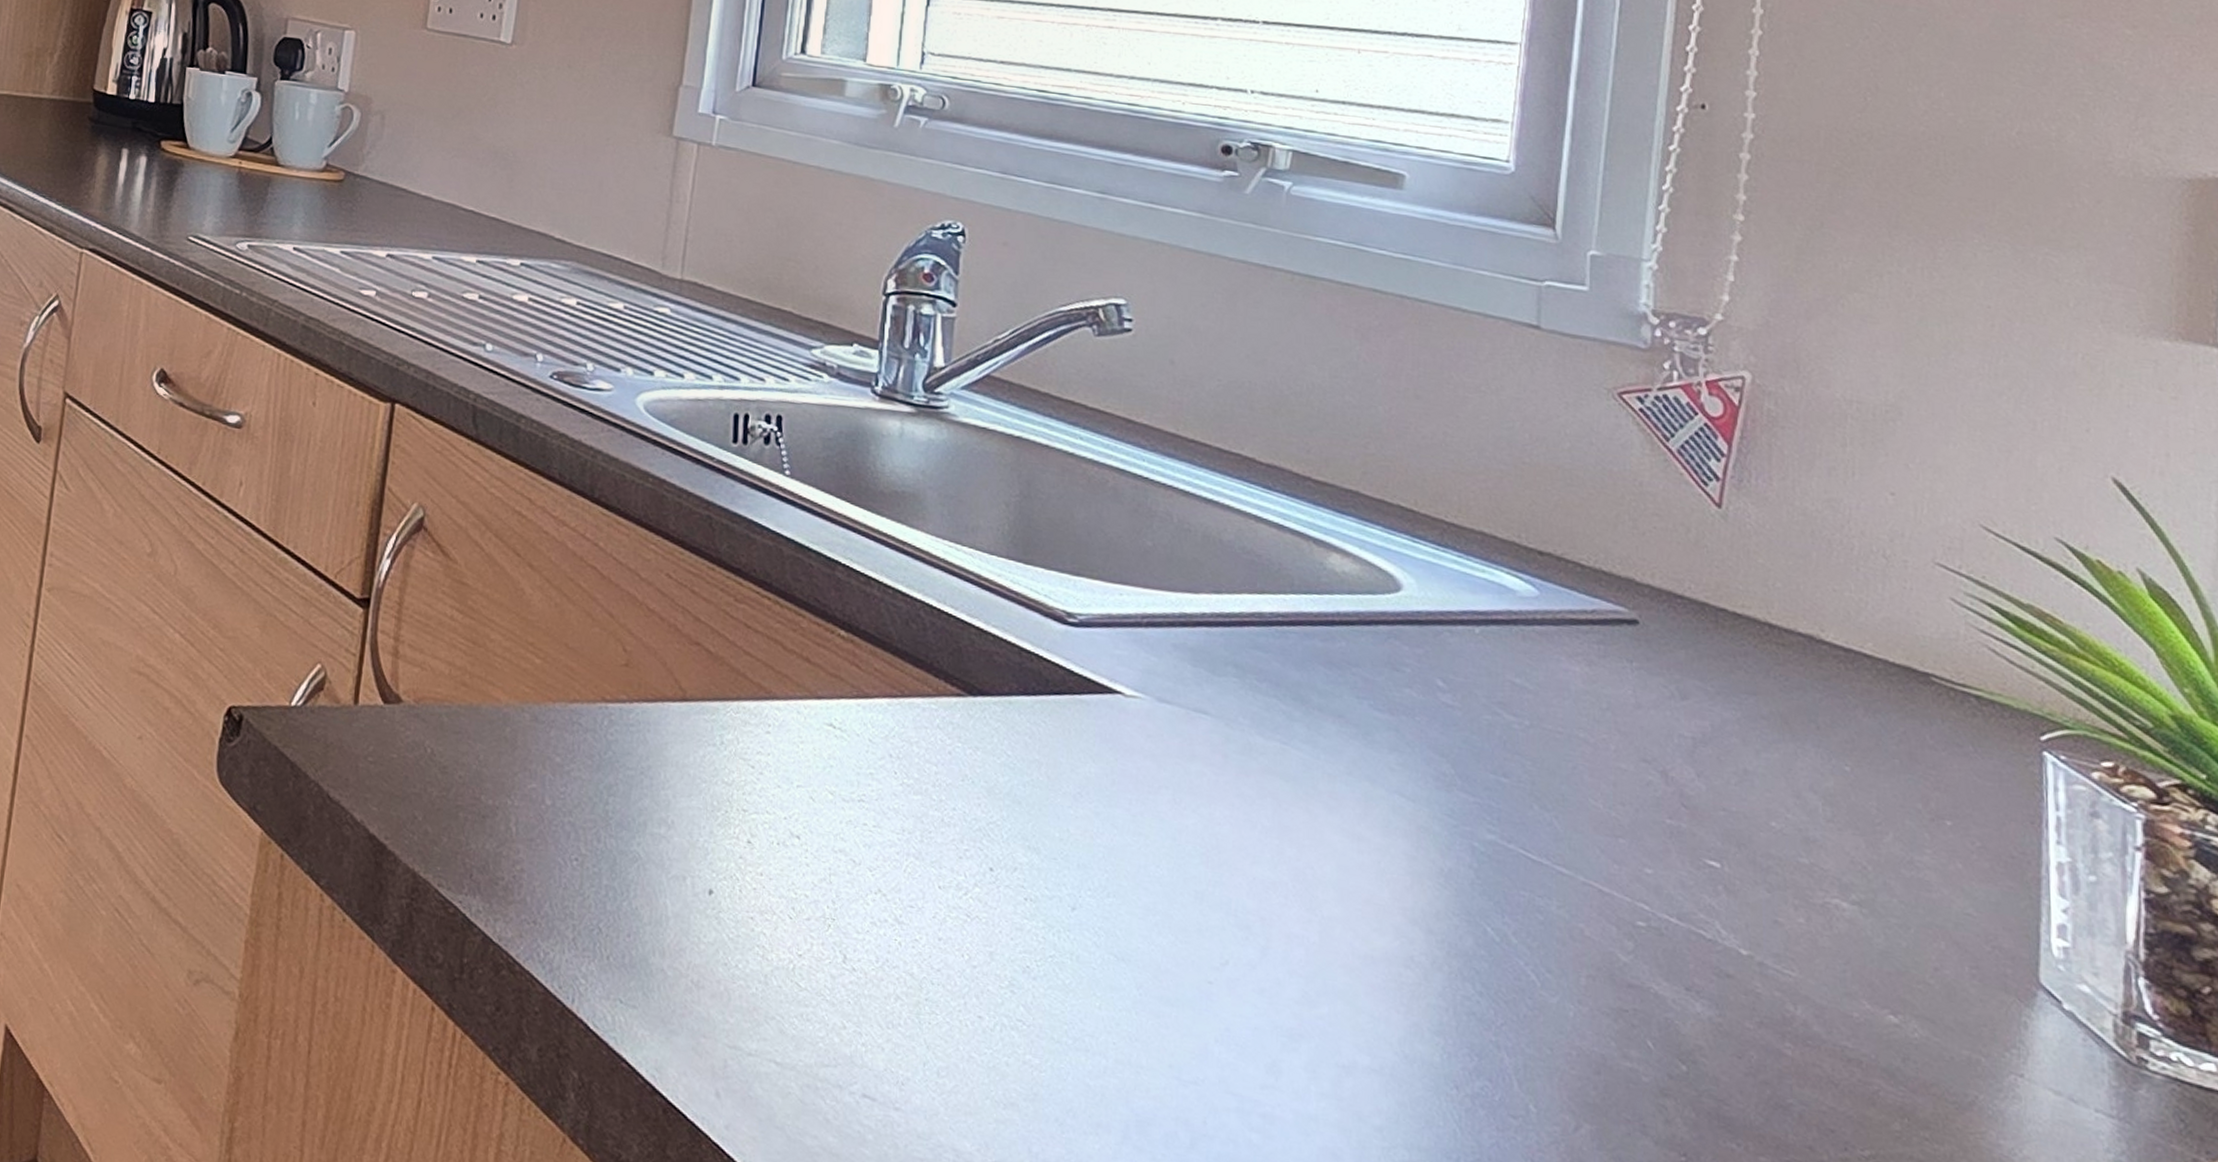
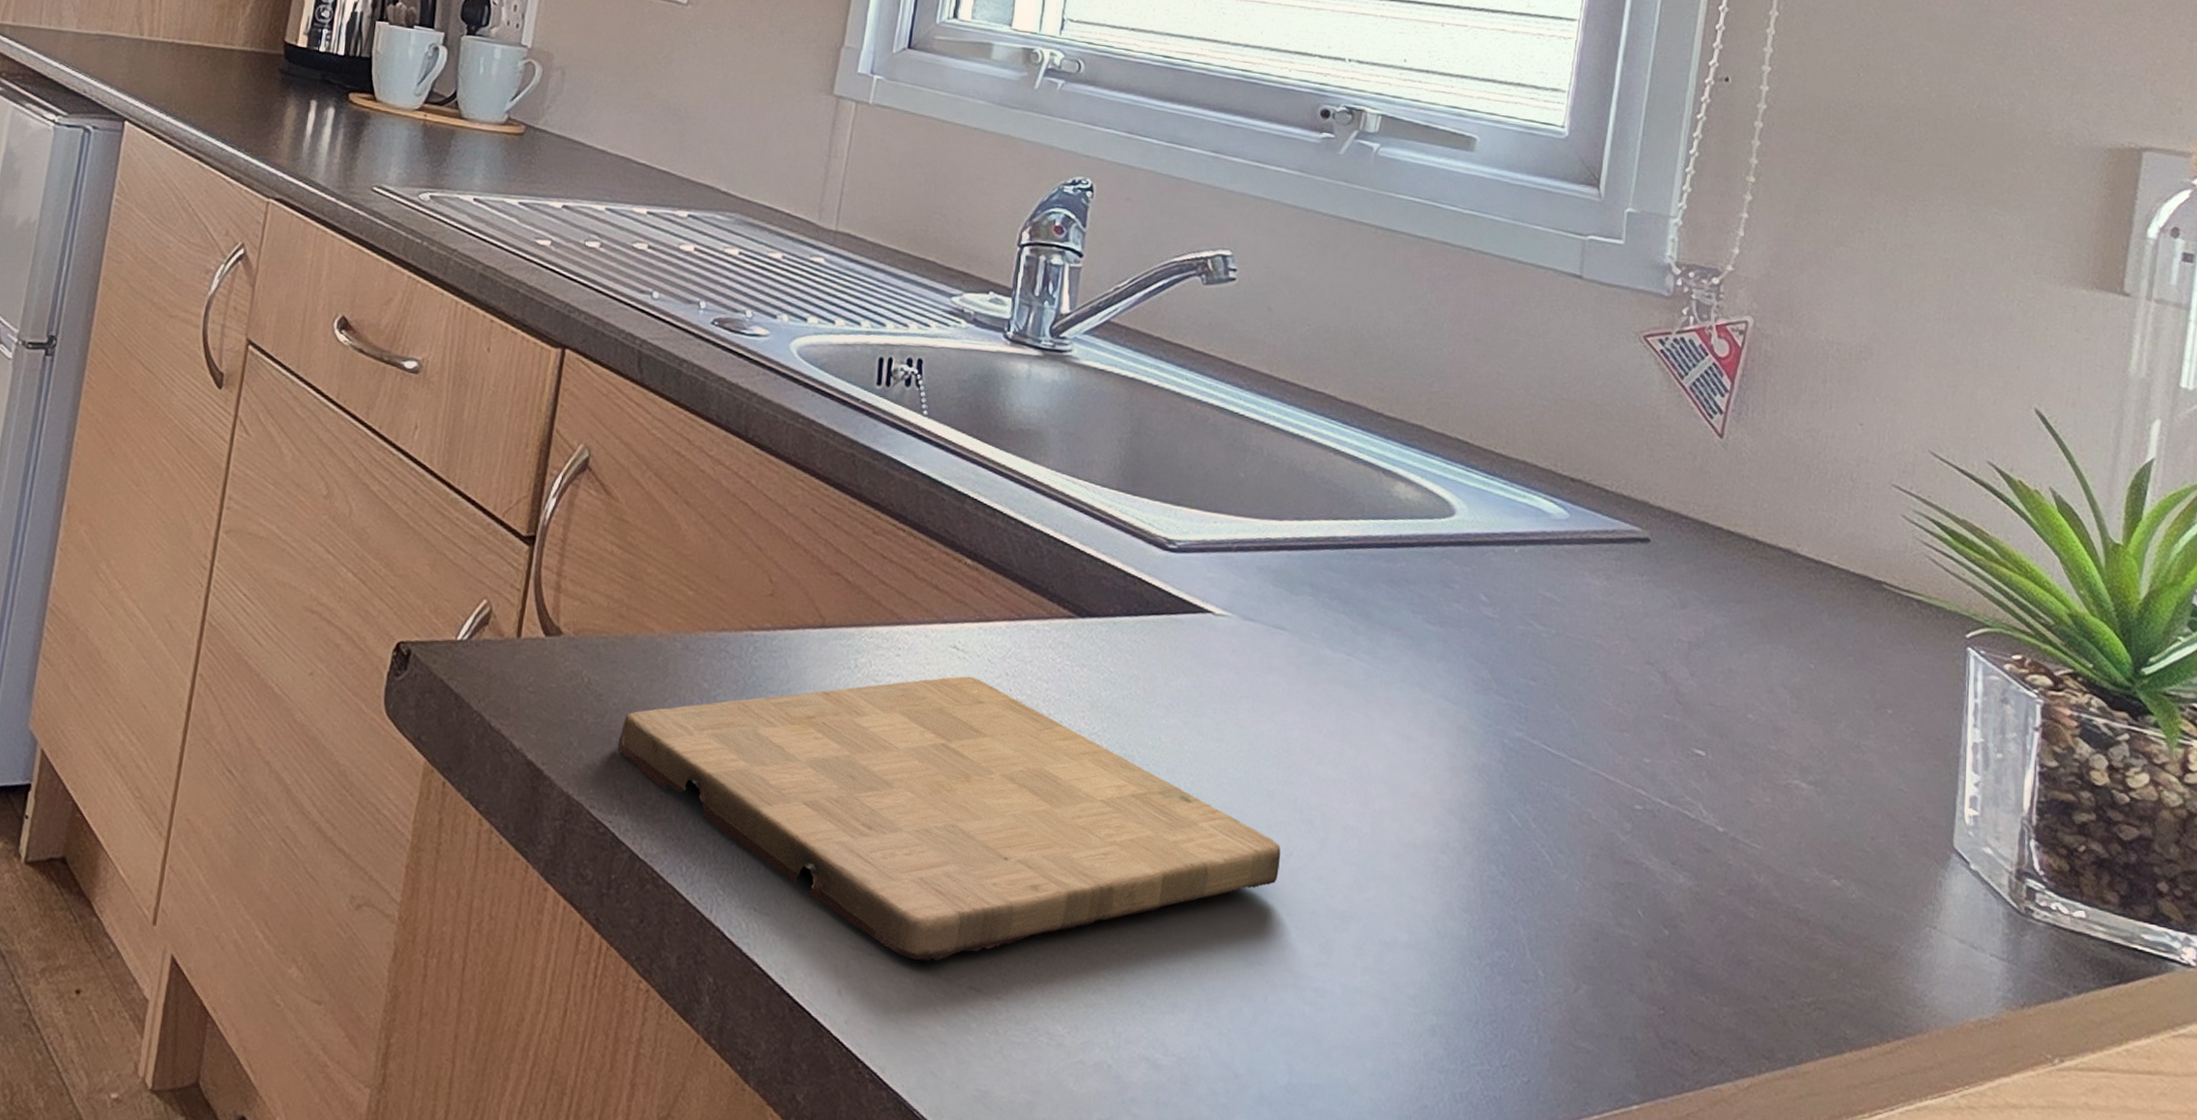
cutting board: none [465,756,1215,1066] -> present [617,676,1281,962]

